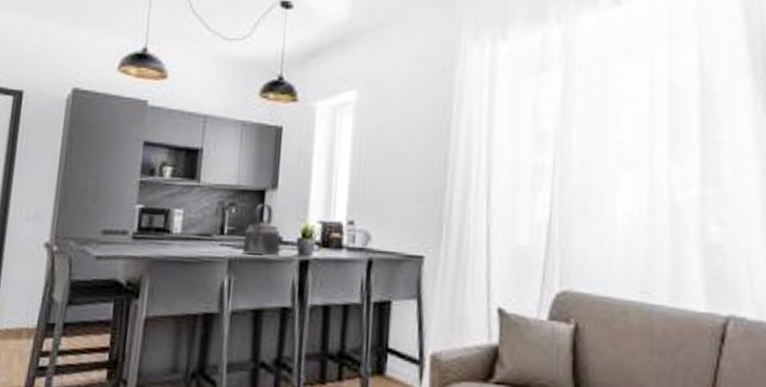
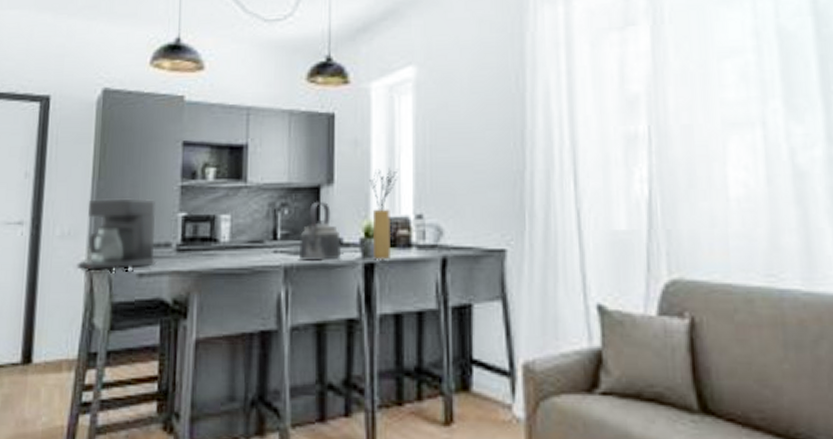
coffee maker: none [40,187,116,252] -> present [76,198,156,270]
vase: none [308,178,335,259] -> present [369,167,398,260]

